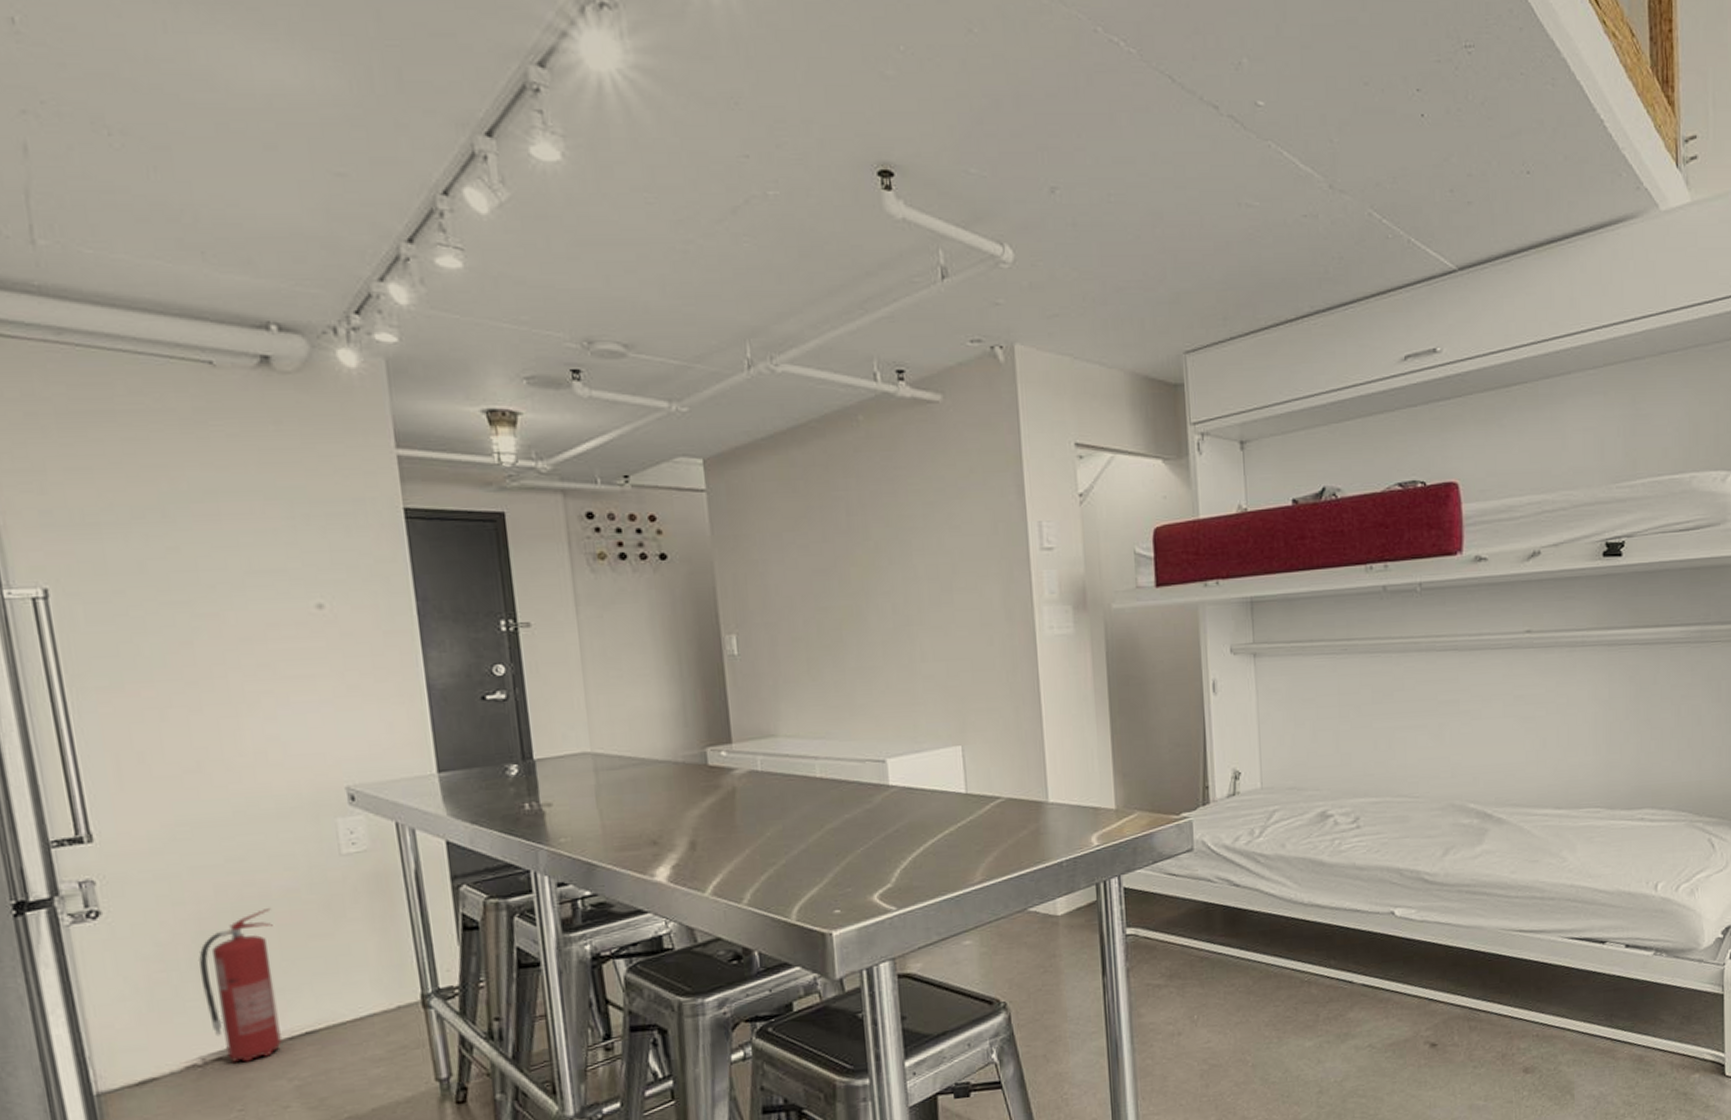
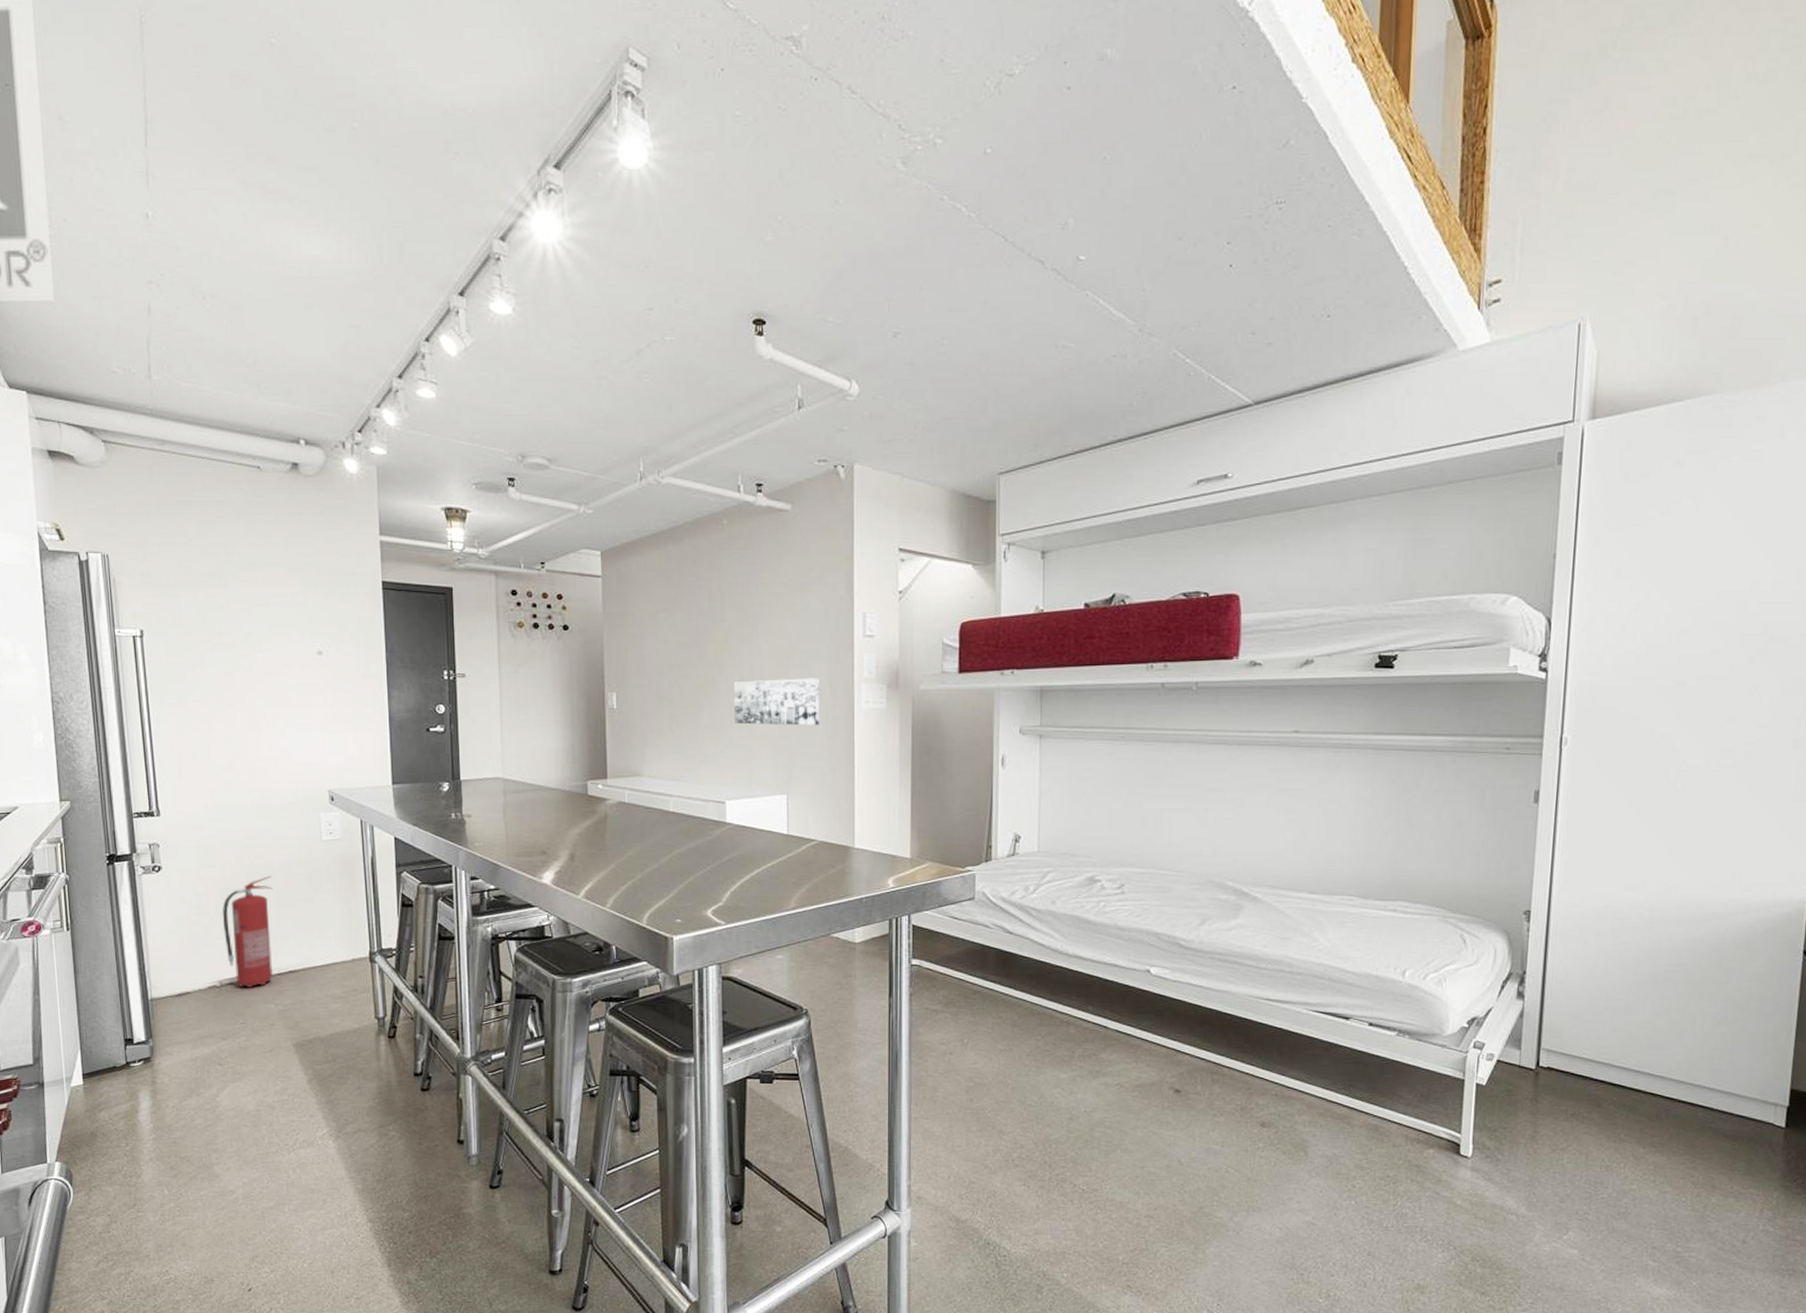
wall art: none [886,602,995,664] -> present [733,678,819,726]

